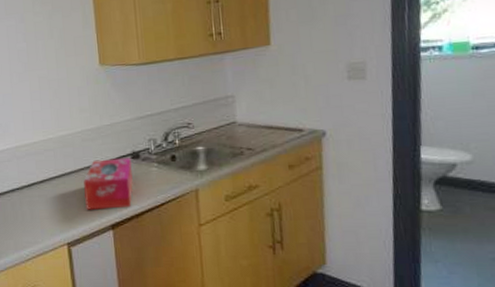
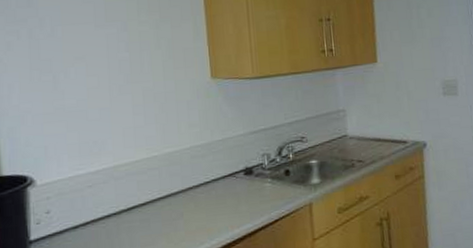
tissue box: present [84,158,133,210] -> none [192,174,246,233]

